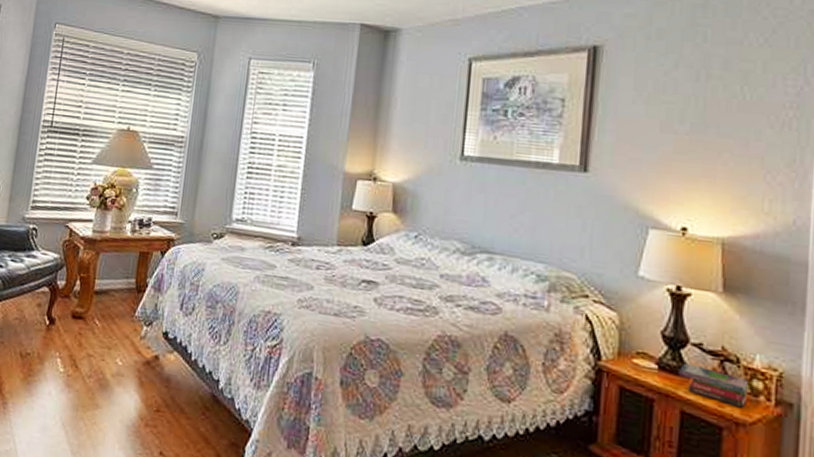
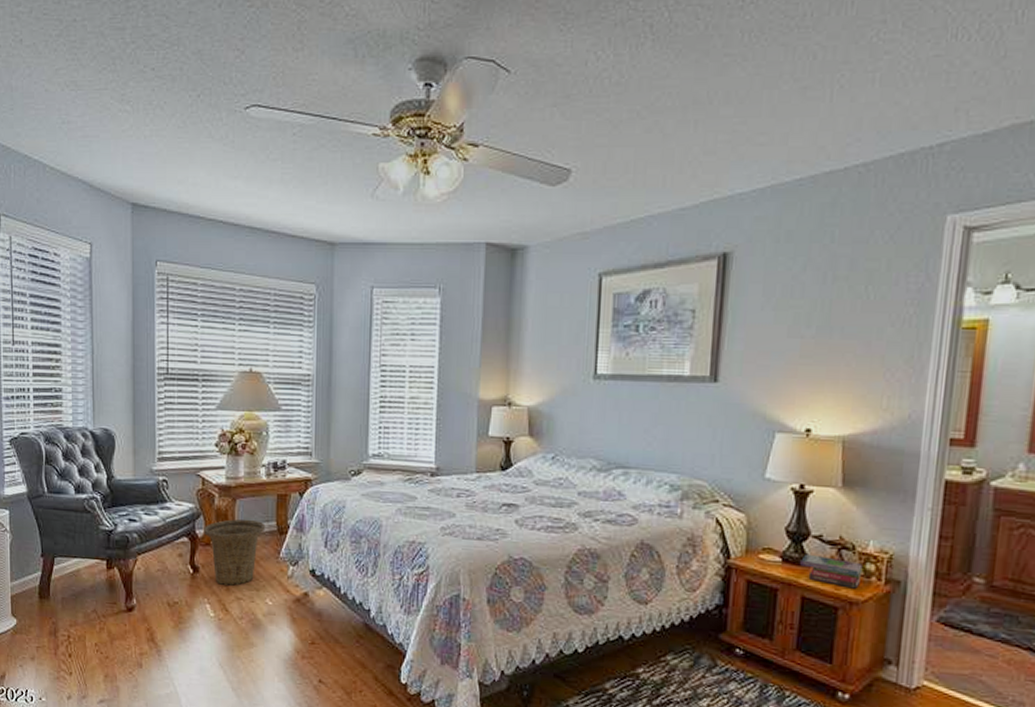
basket: none [64,273,125,341] -> present [203,519,266,586]

